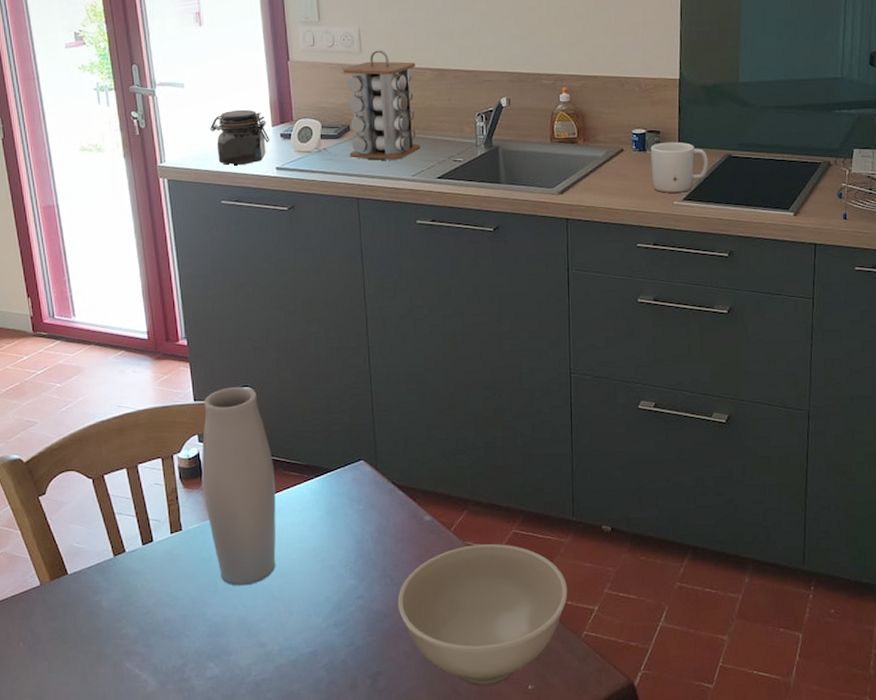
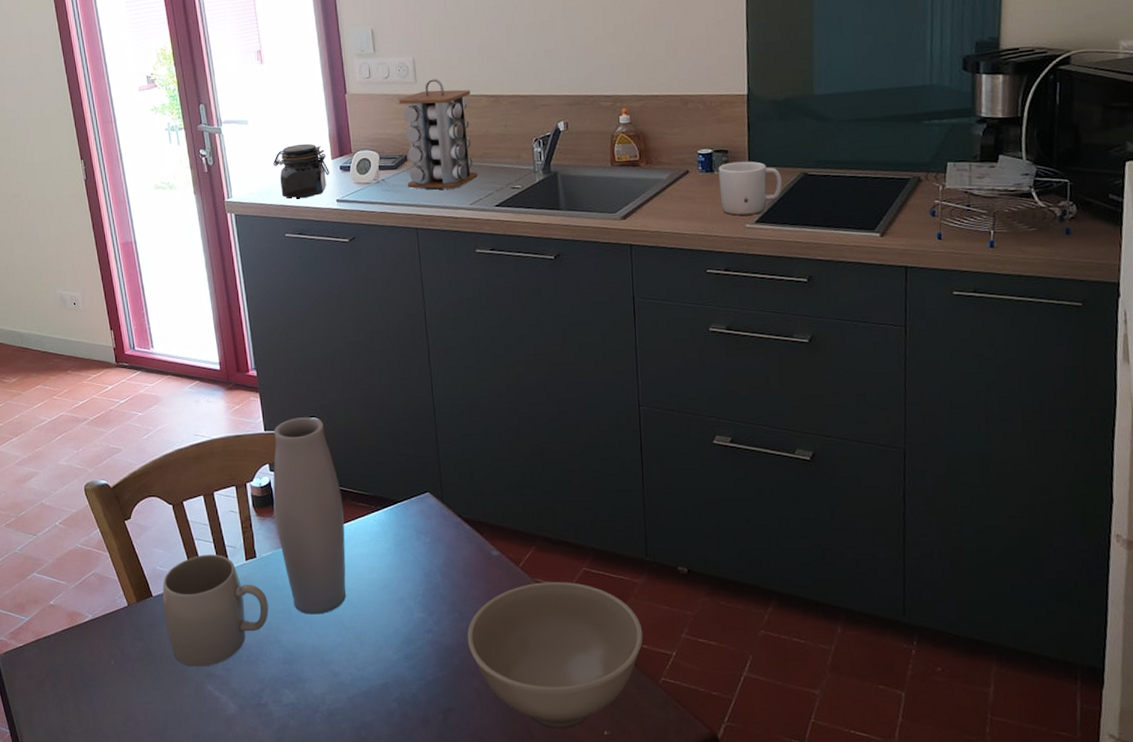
mug: none [79,528,194,645] -> present [162,554,269,667]

